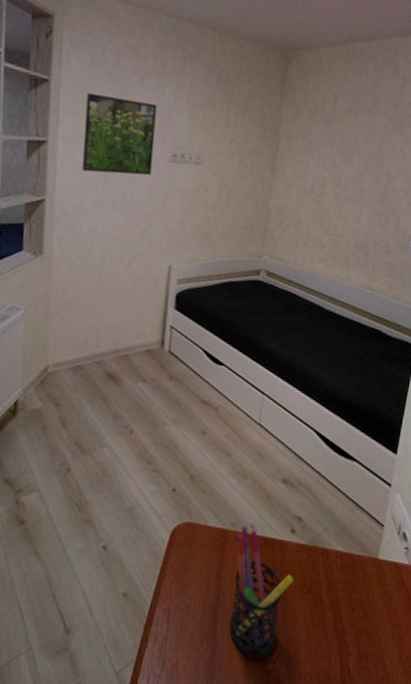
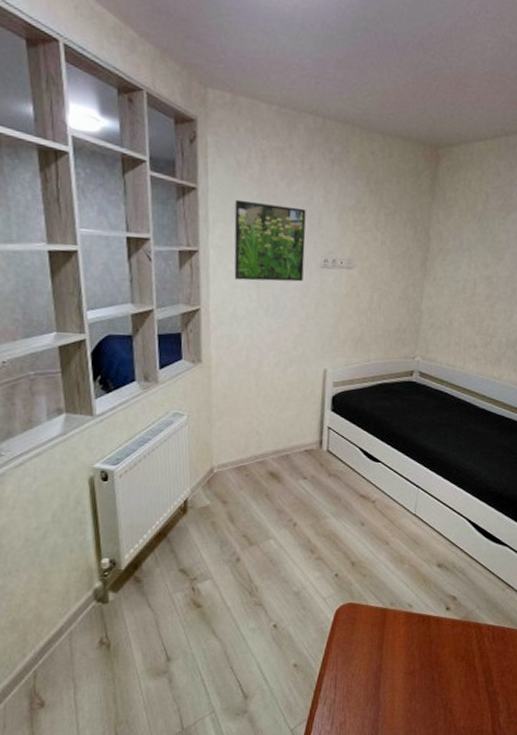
pen holder: present [229,526,294,659] -> none [390,605,449,717]

